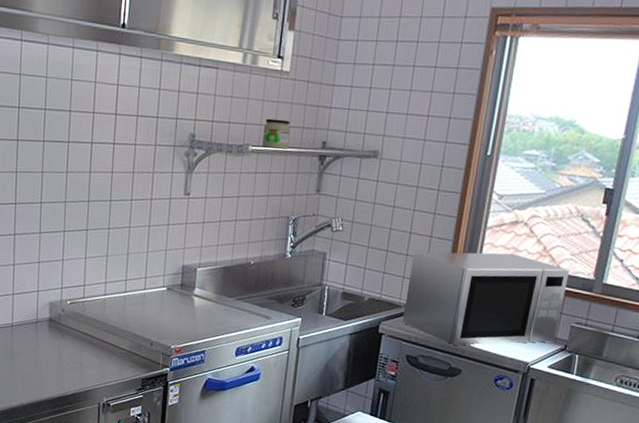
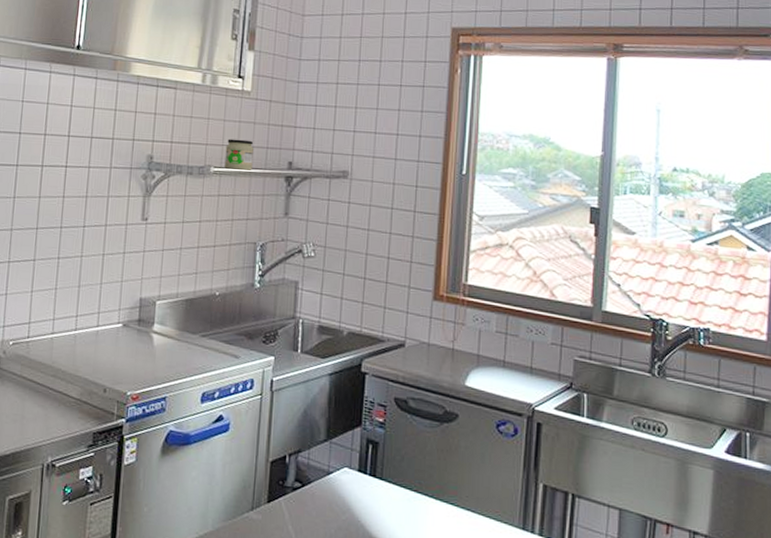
microwave: present [402,251,570,346] -> none [387,278,564,385]

